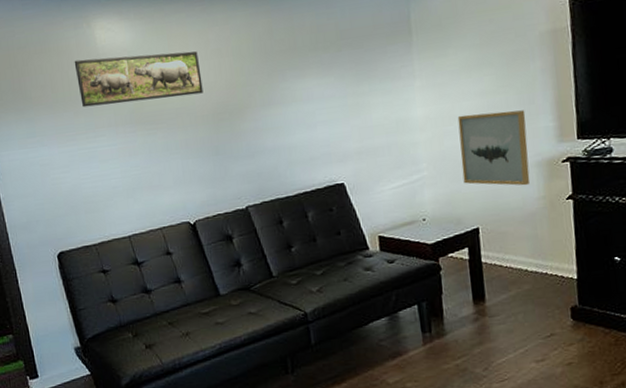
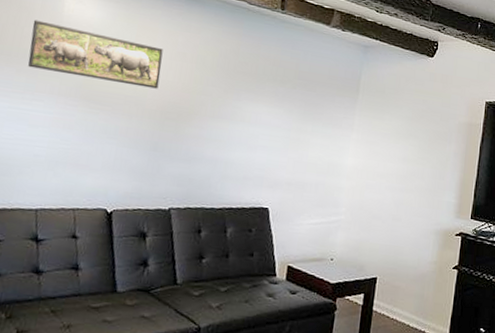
wall art: present [457,110,531,186] -> none [373,173,435,249]

